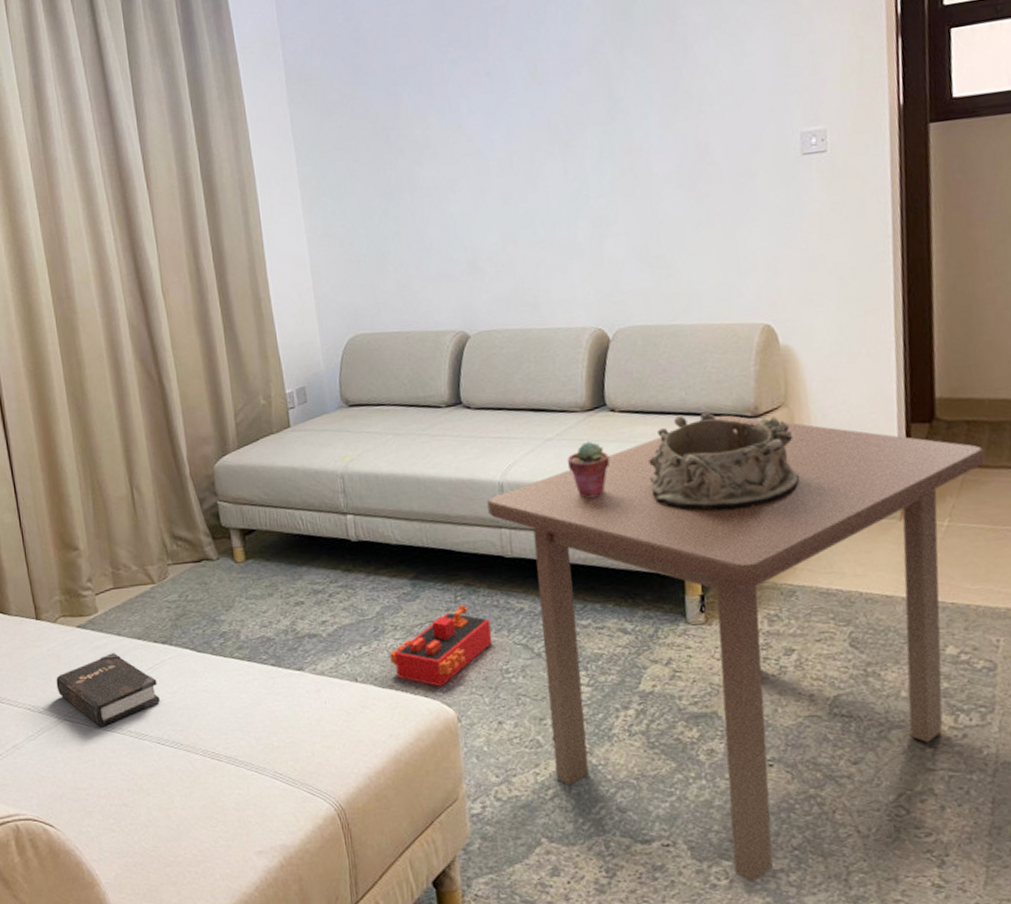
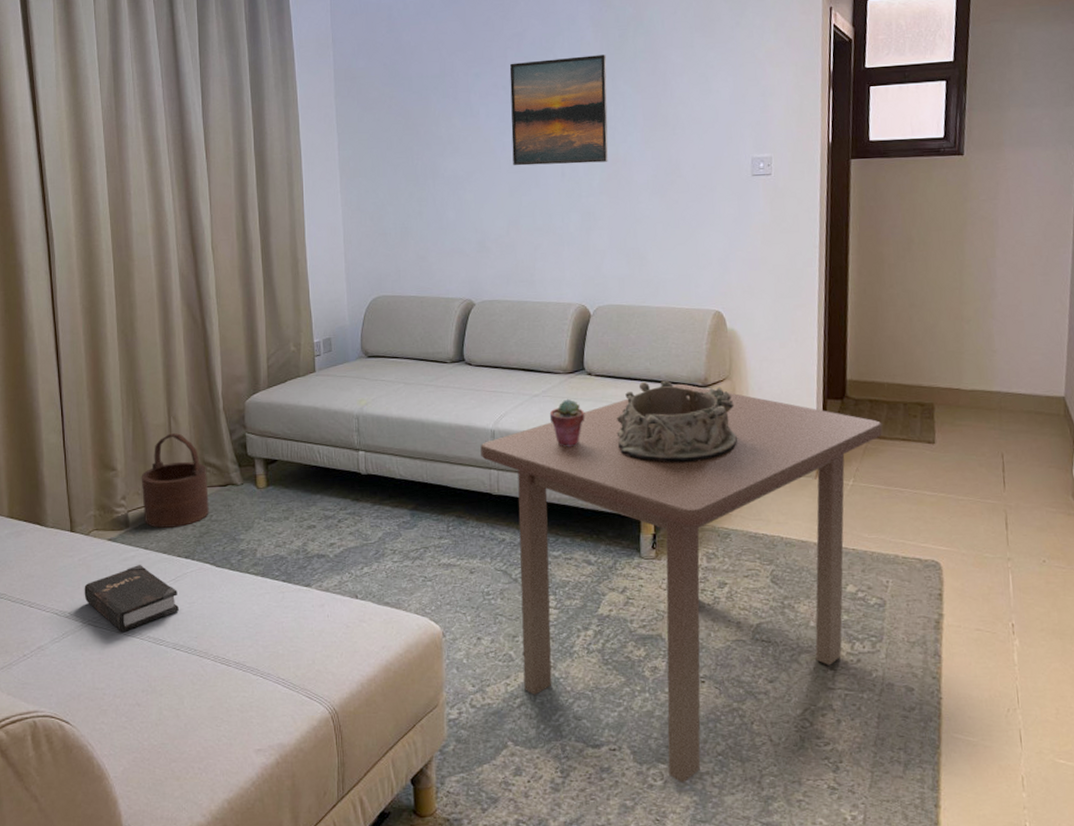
wooden bucket: none [106,505,184,612] -> present [141,433,209,528]
toy train: present [390,604,493,687] -> none [388,533,477,605]
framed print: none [492,21,620,168] -> present [509,54,608,166]

